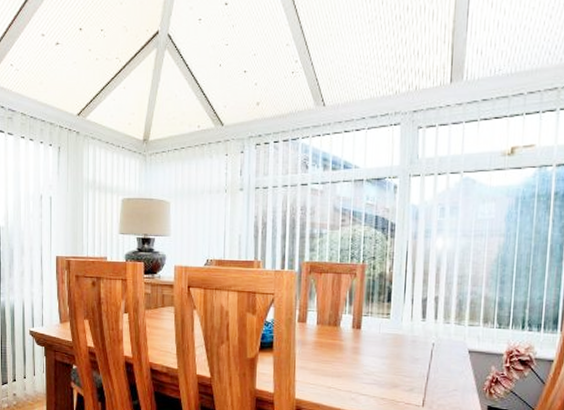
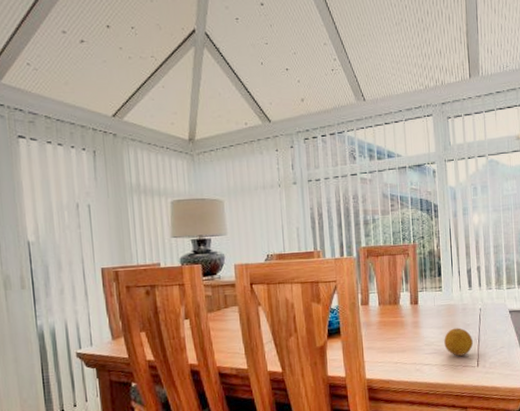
fruit: none [386,360,420,392] -> present [444,327,473,356]

